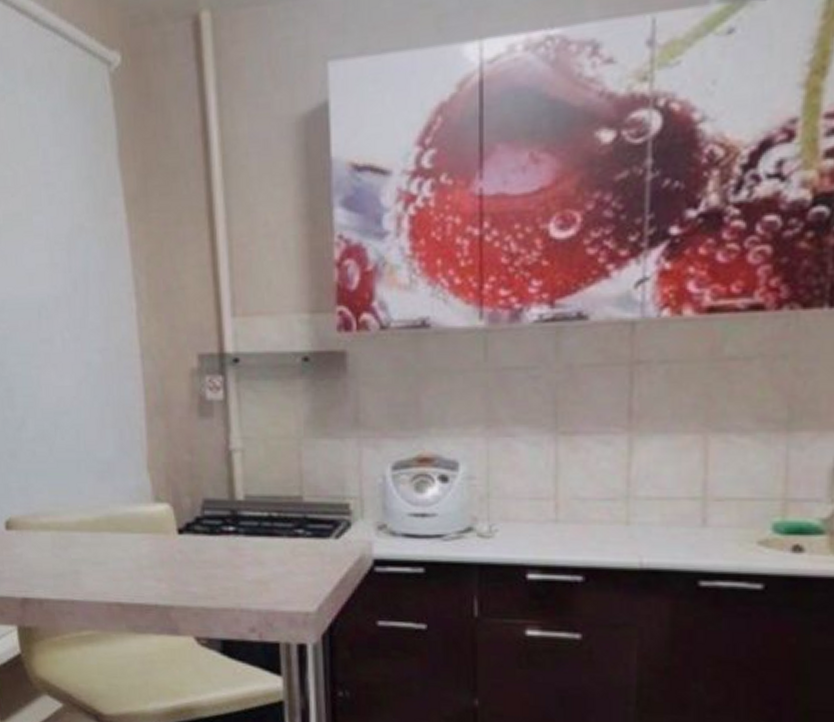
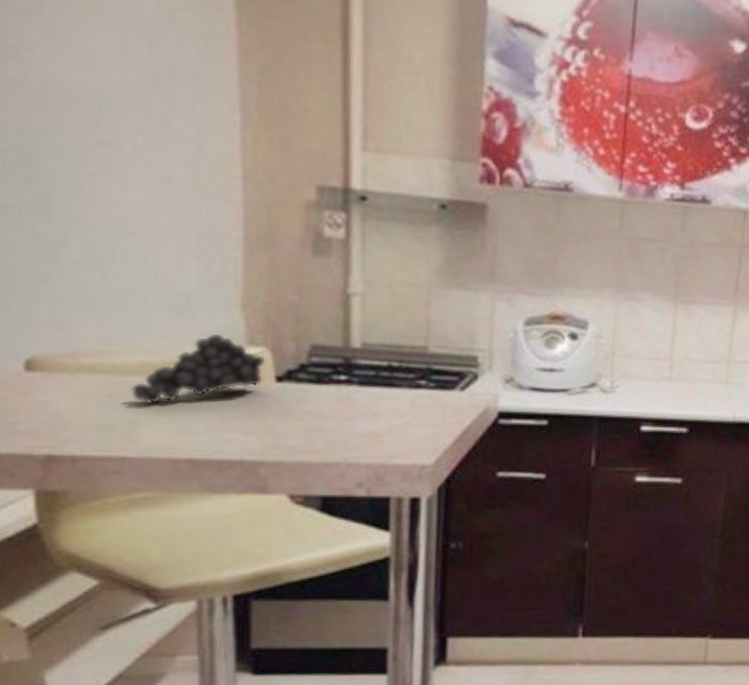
fruit: none [74,492,170,556] -> present [131,333,267,406]

